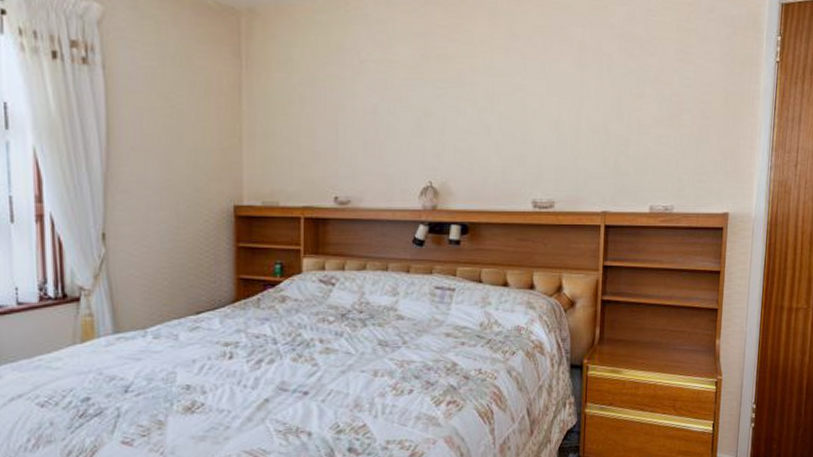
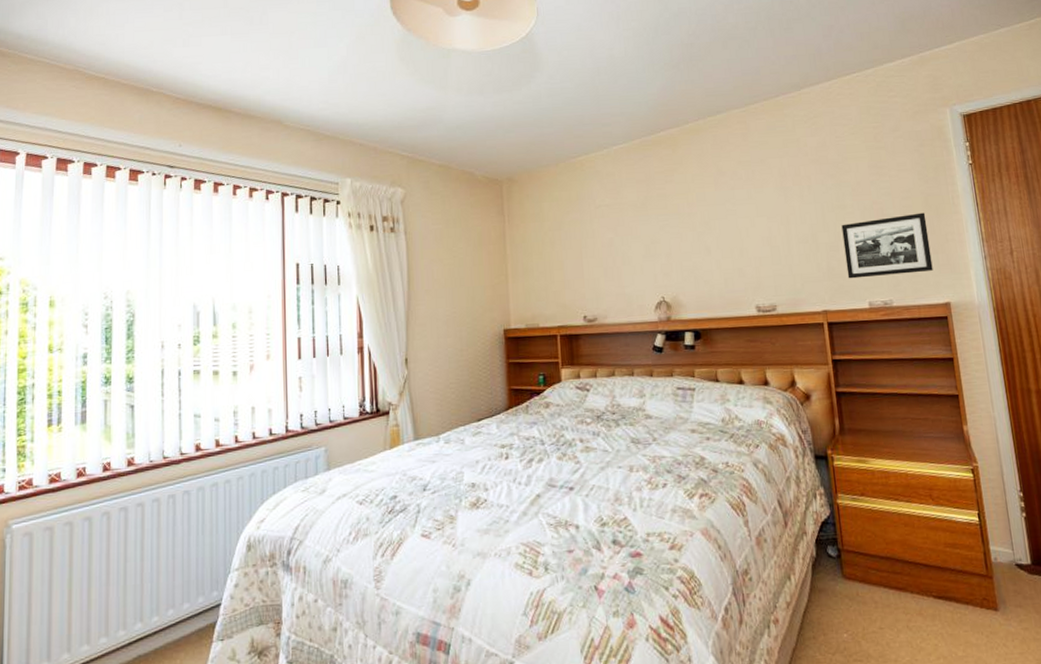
picture frame: none [633,111,723,179] -> present [841,212,933,279]

